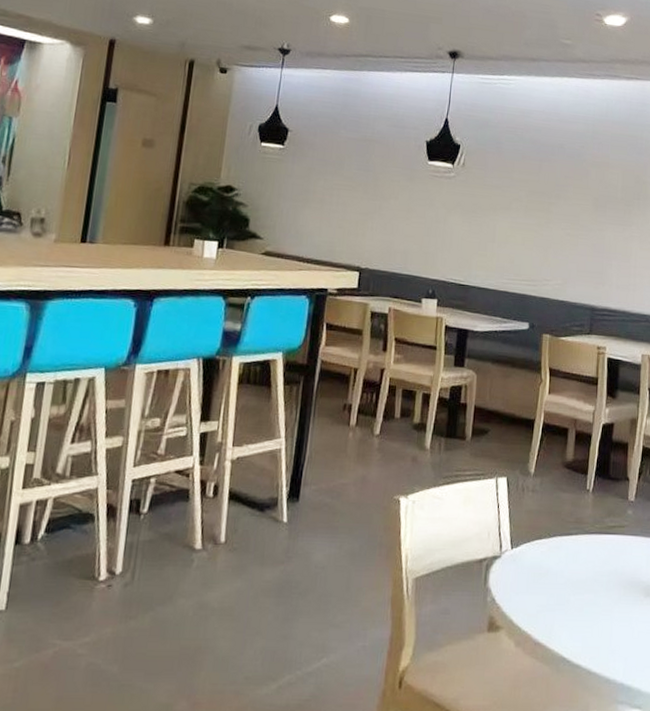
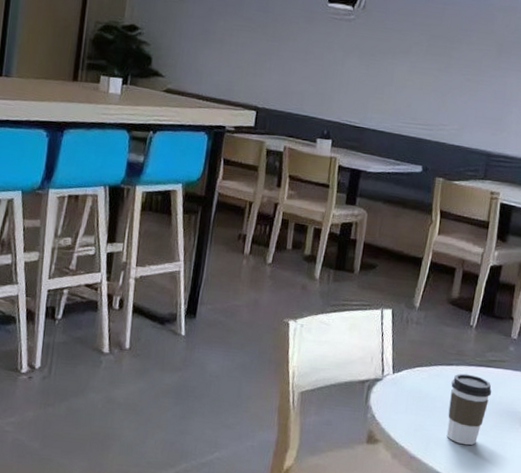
coffee cup: none [570,543,614,624] -> present [446,373,492,446]

